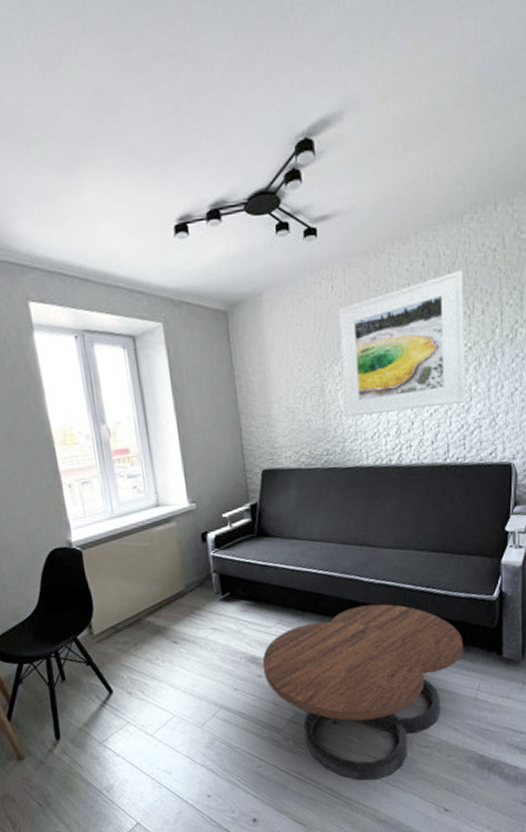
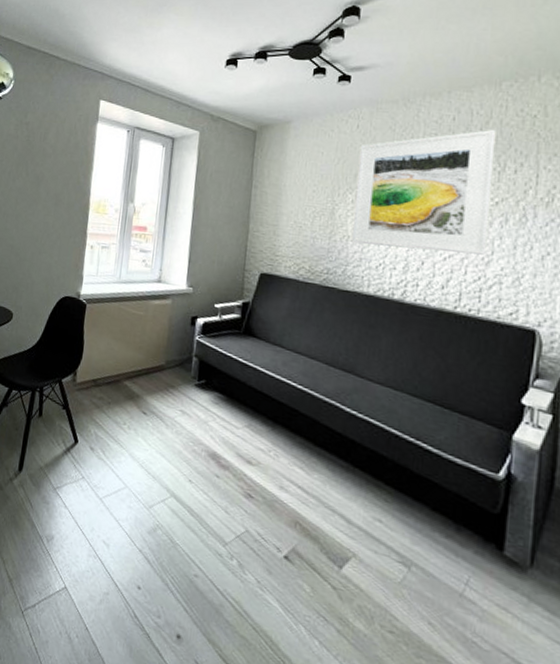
coffee table: present [262,604,463,781] -> none [221,435,454,651]

